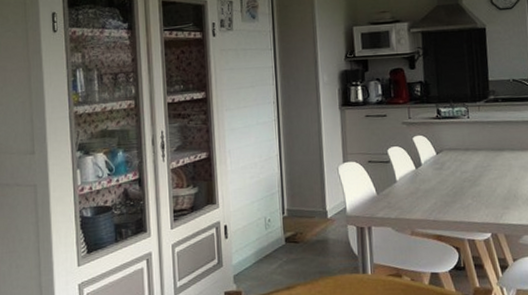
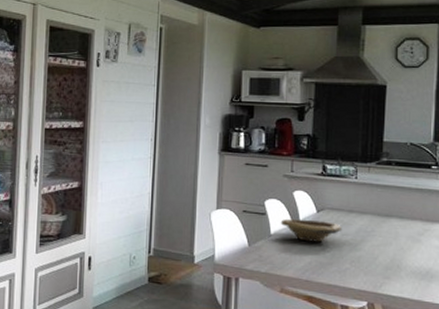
bowl: none [404,161,462,184] -> present [280,218,343,242]

